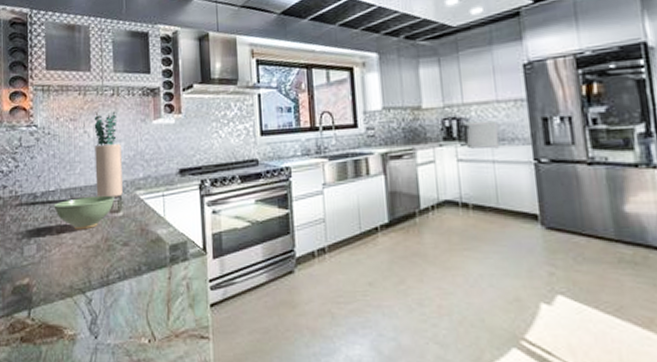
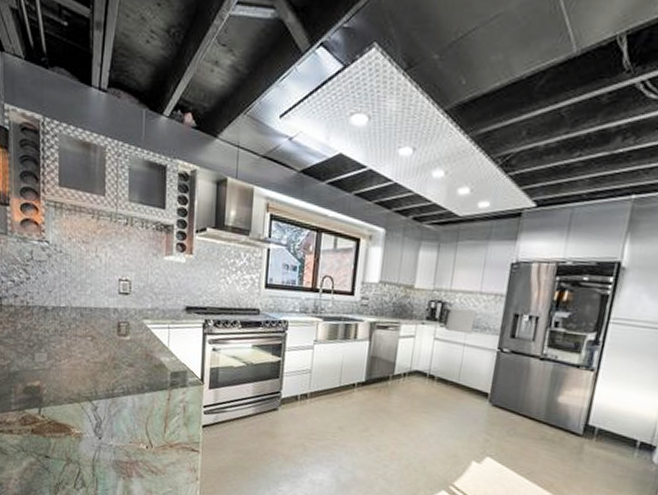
bowl: present [54,195,115,230] -> none [64,317,123,347]
vase: present [94,111,123,198] -> none [105,237,132,323]

